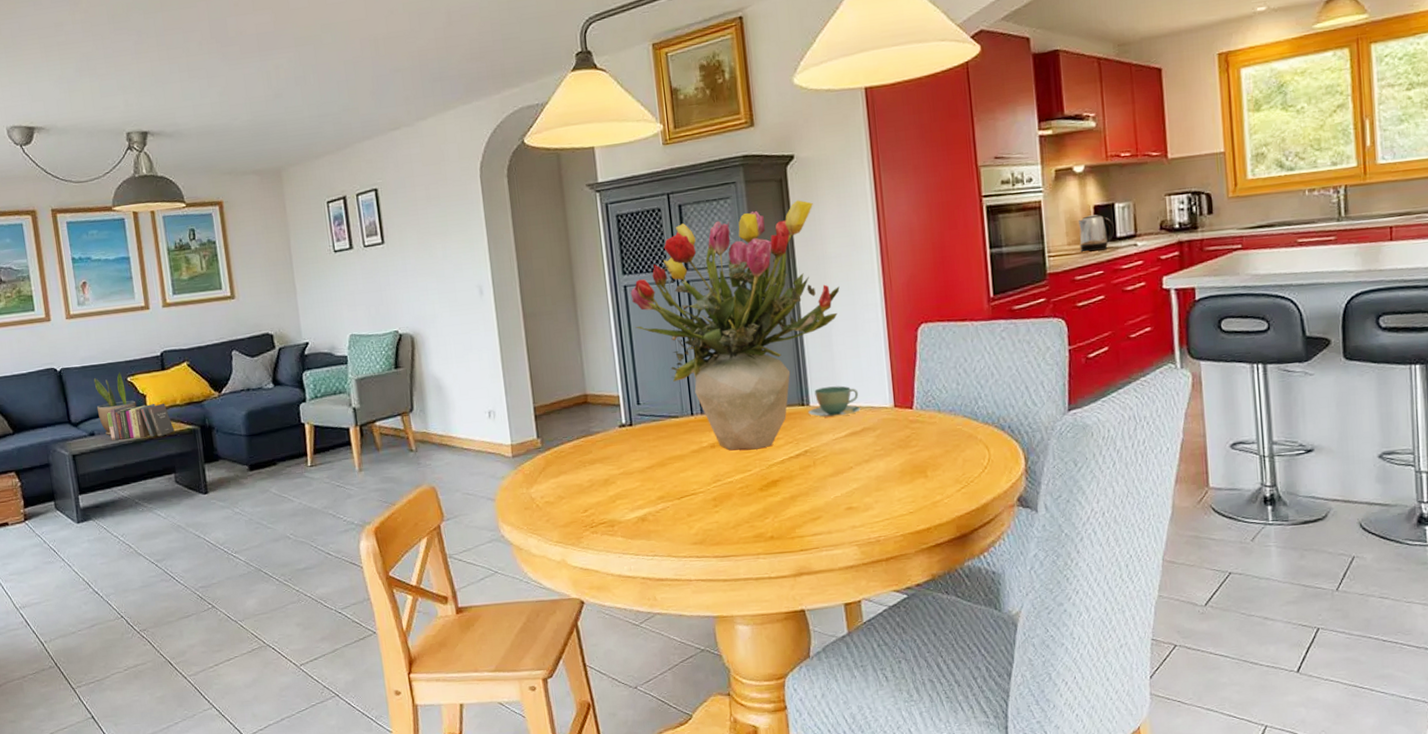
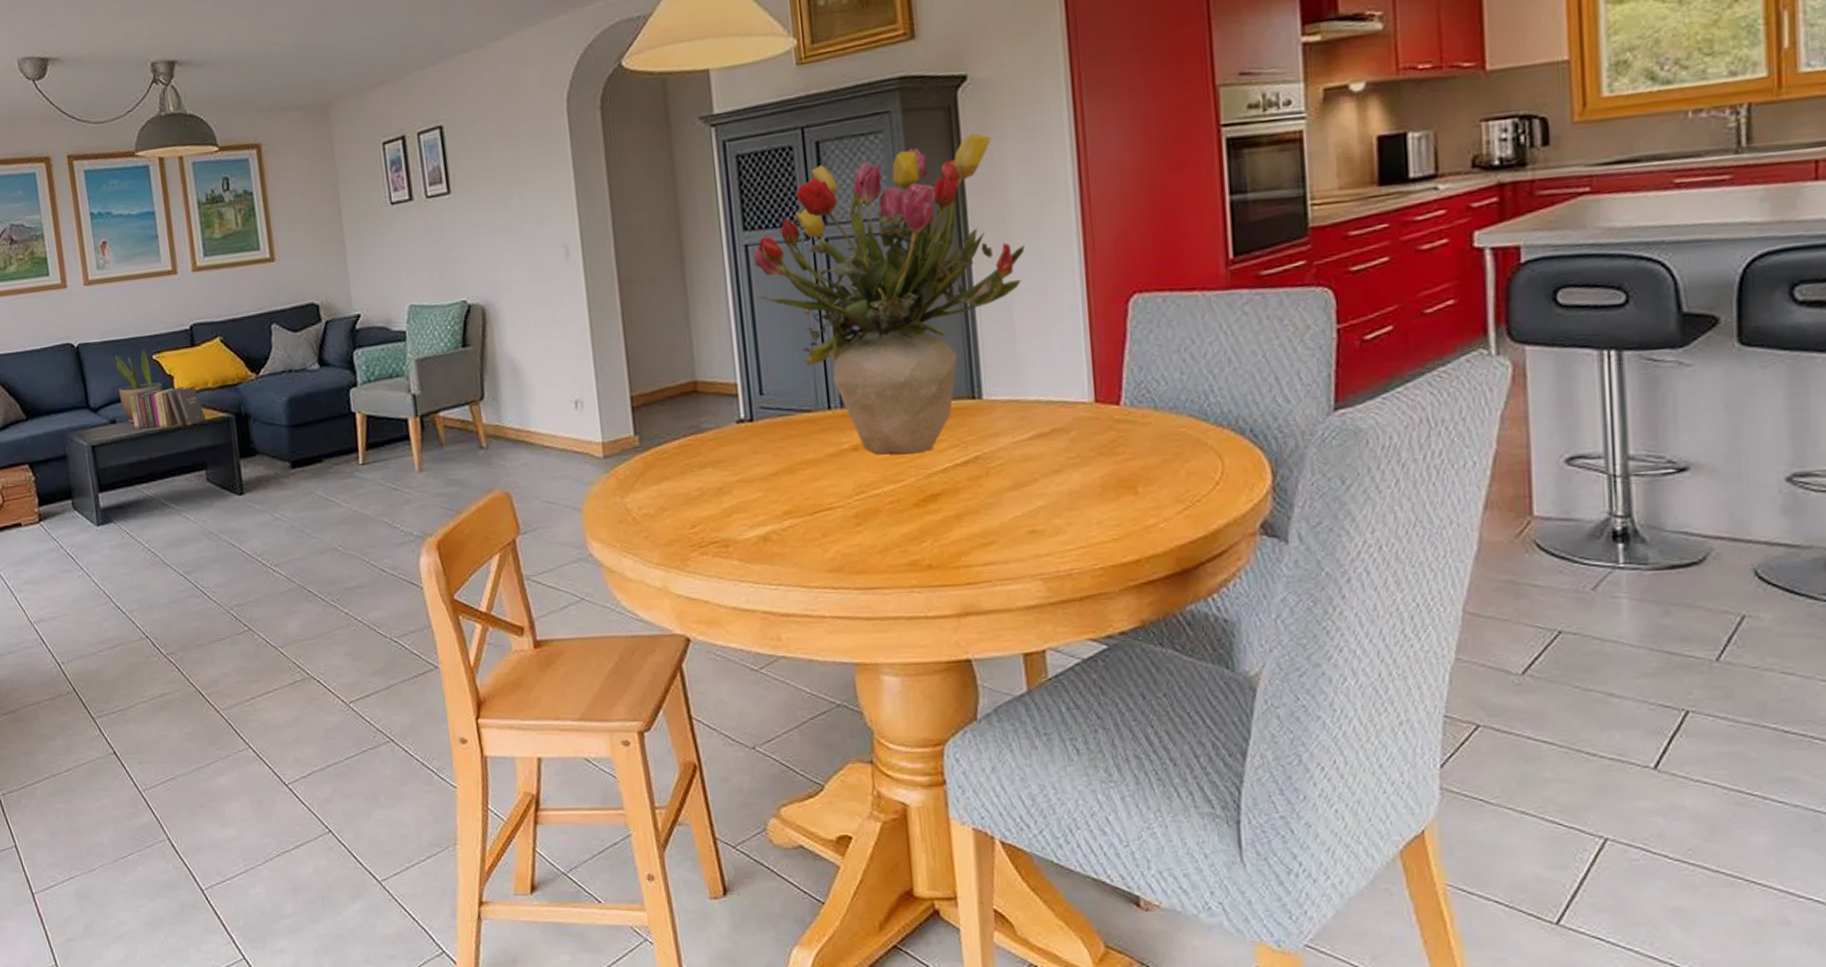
teacup: present [808,385,861,418] -> none [980,373,1051,415]
kettle: present [1079,214,1115,253] -> none [1355,148,1406,199]

